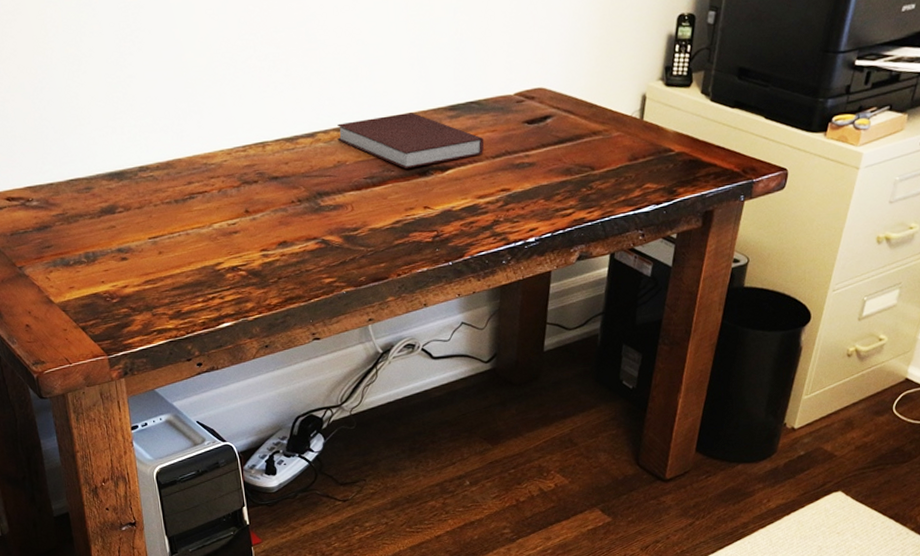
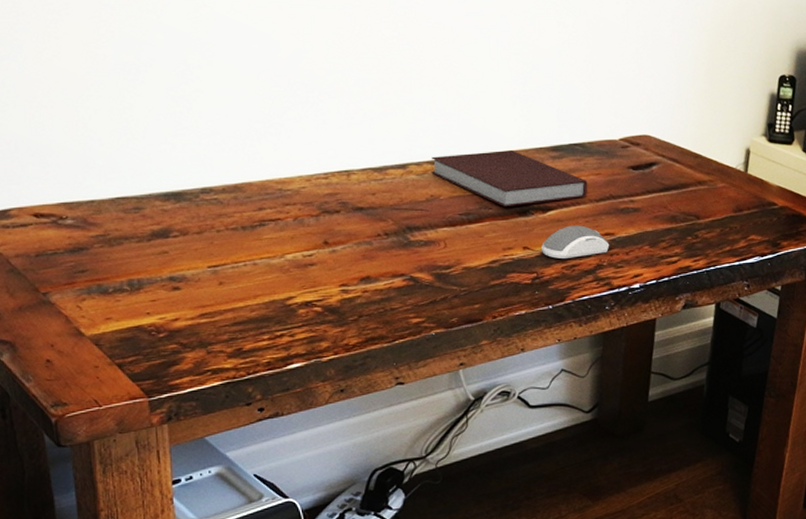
computer mouse: none [441,182,506,216] -> present [541,225,610,259]

